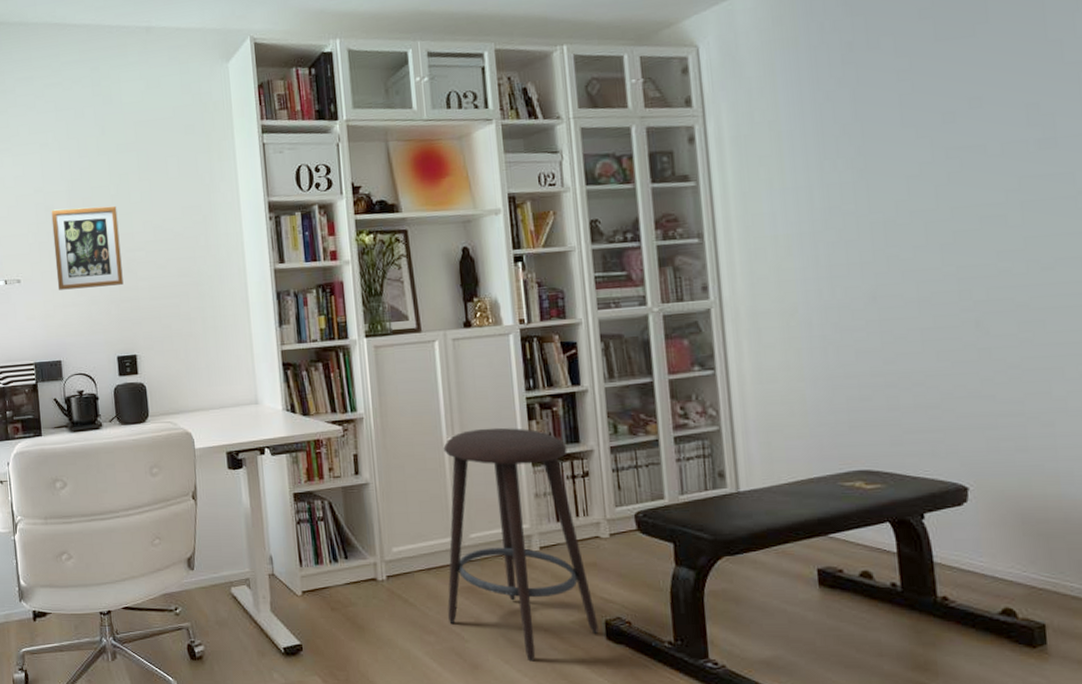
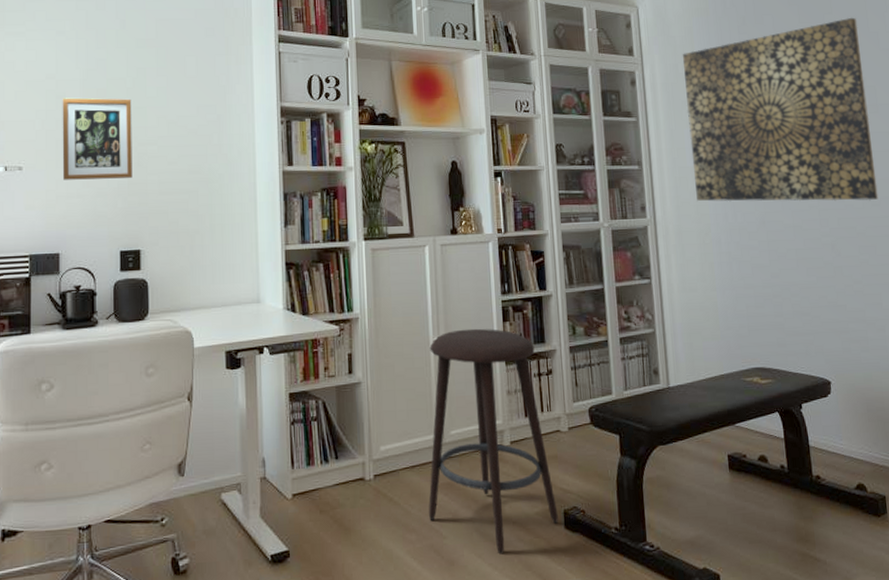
wall art: none [759,24,1052,276] -> present [682,17,879,202]

